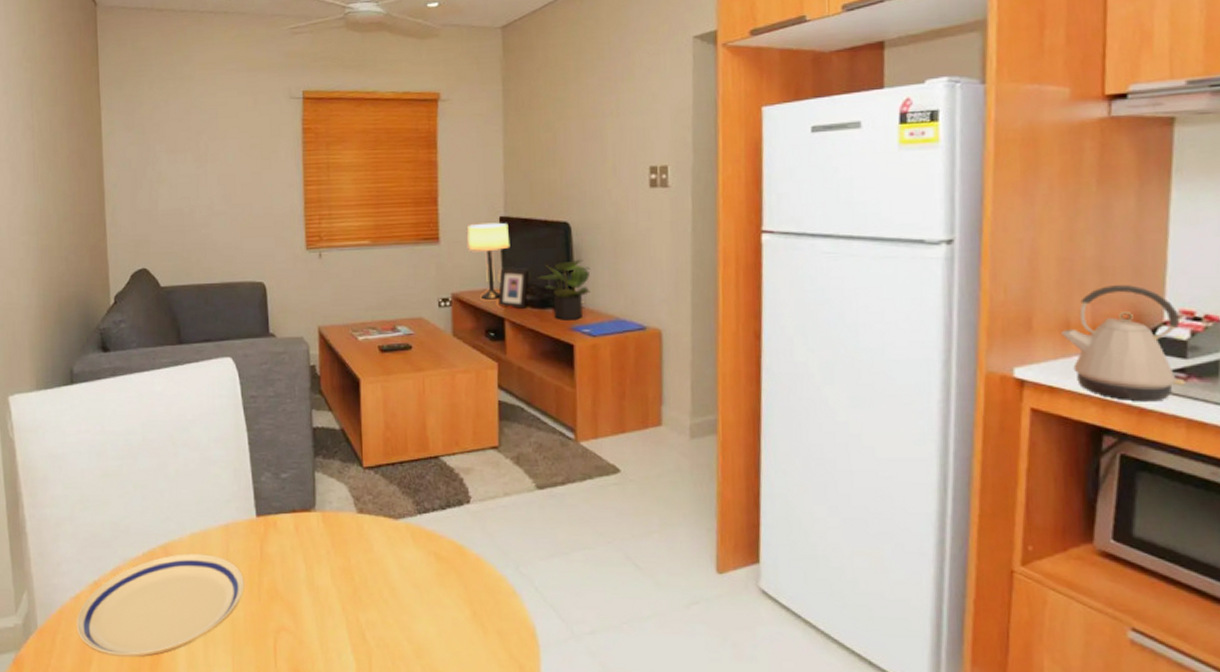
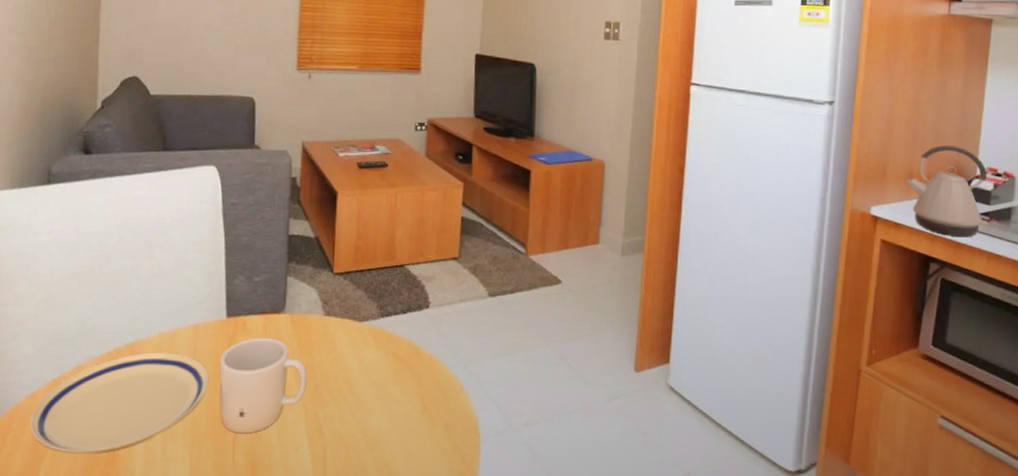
mug: none [253,537,345,639] -> present [219,337,308,434]
table lamp: present [467,222,511,300] -> none [446,58,483,127]
picture frame: present [498,268,530,309] -> none [469,100,498,136]
potted plant: present [535,259,590,322] -> none [502,96,549,150]

